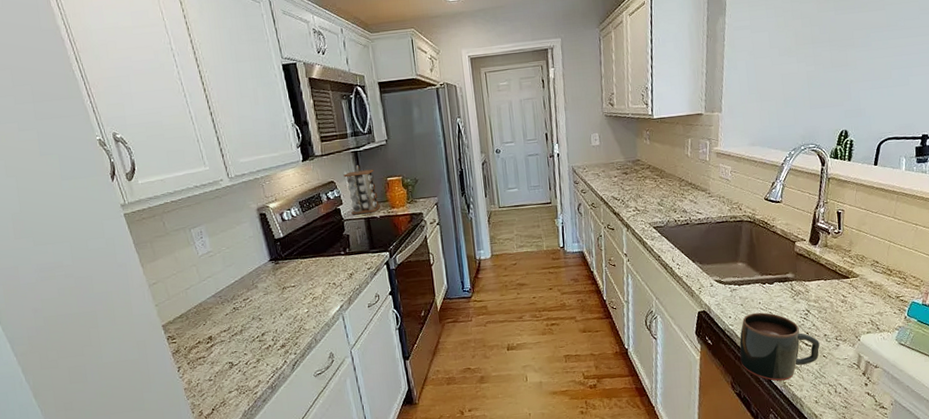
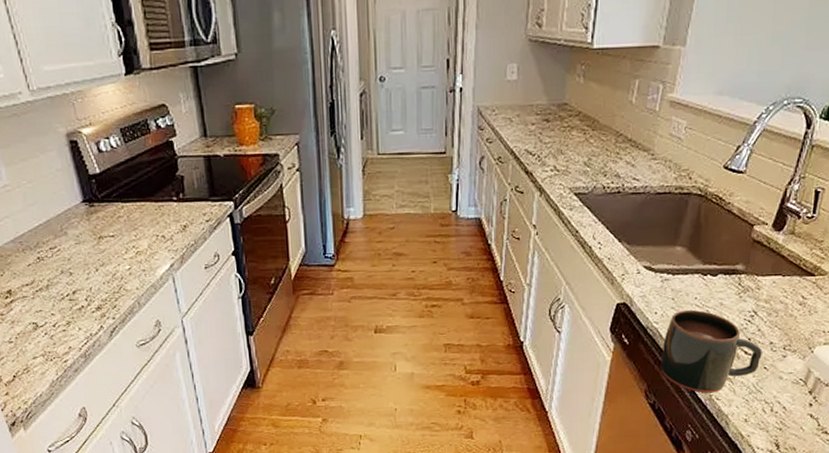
spice rack: present [343,165,381,215] -> none [178,85,225,151]

